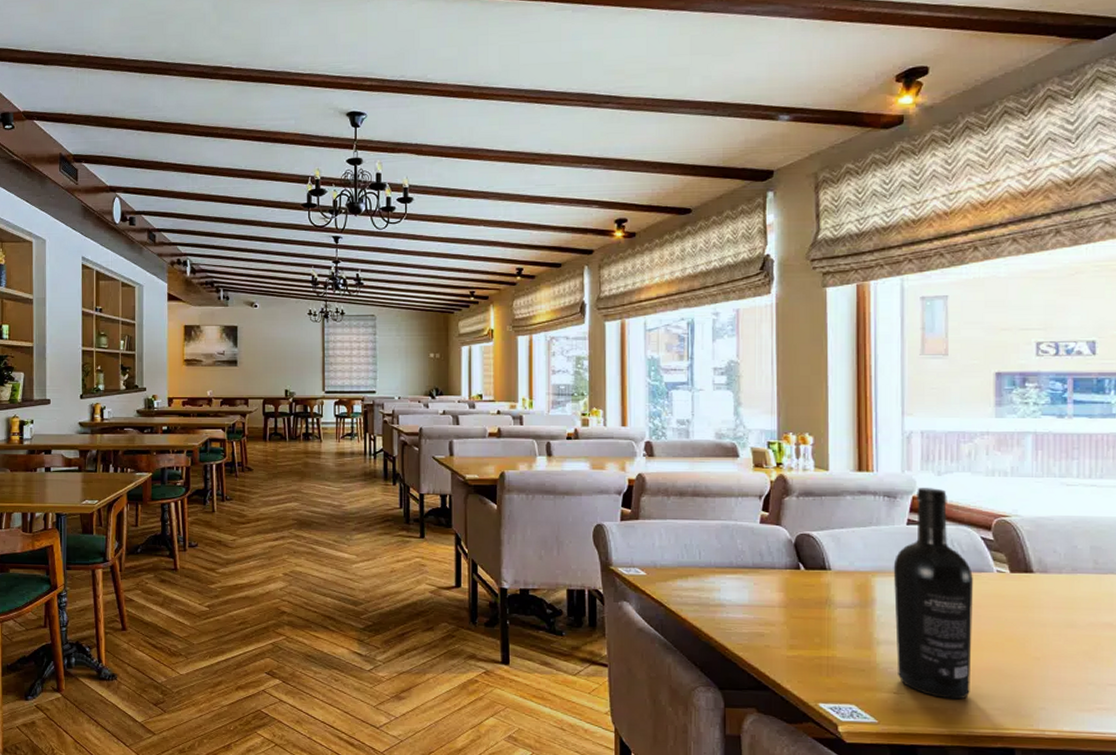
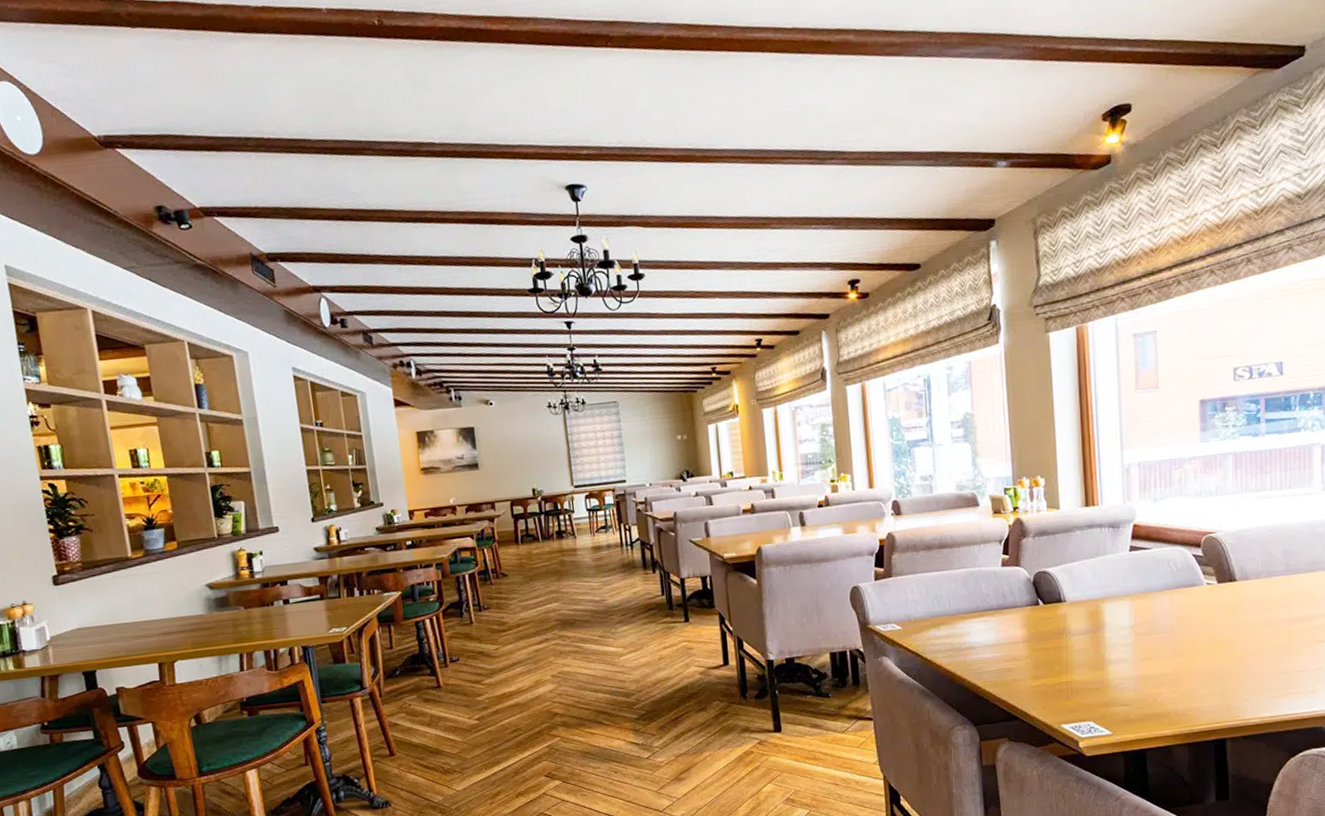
wine bottle: present [893,488,973,700] -> none [1119,514,1188,704]

